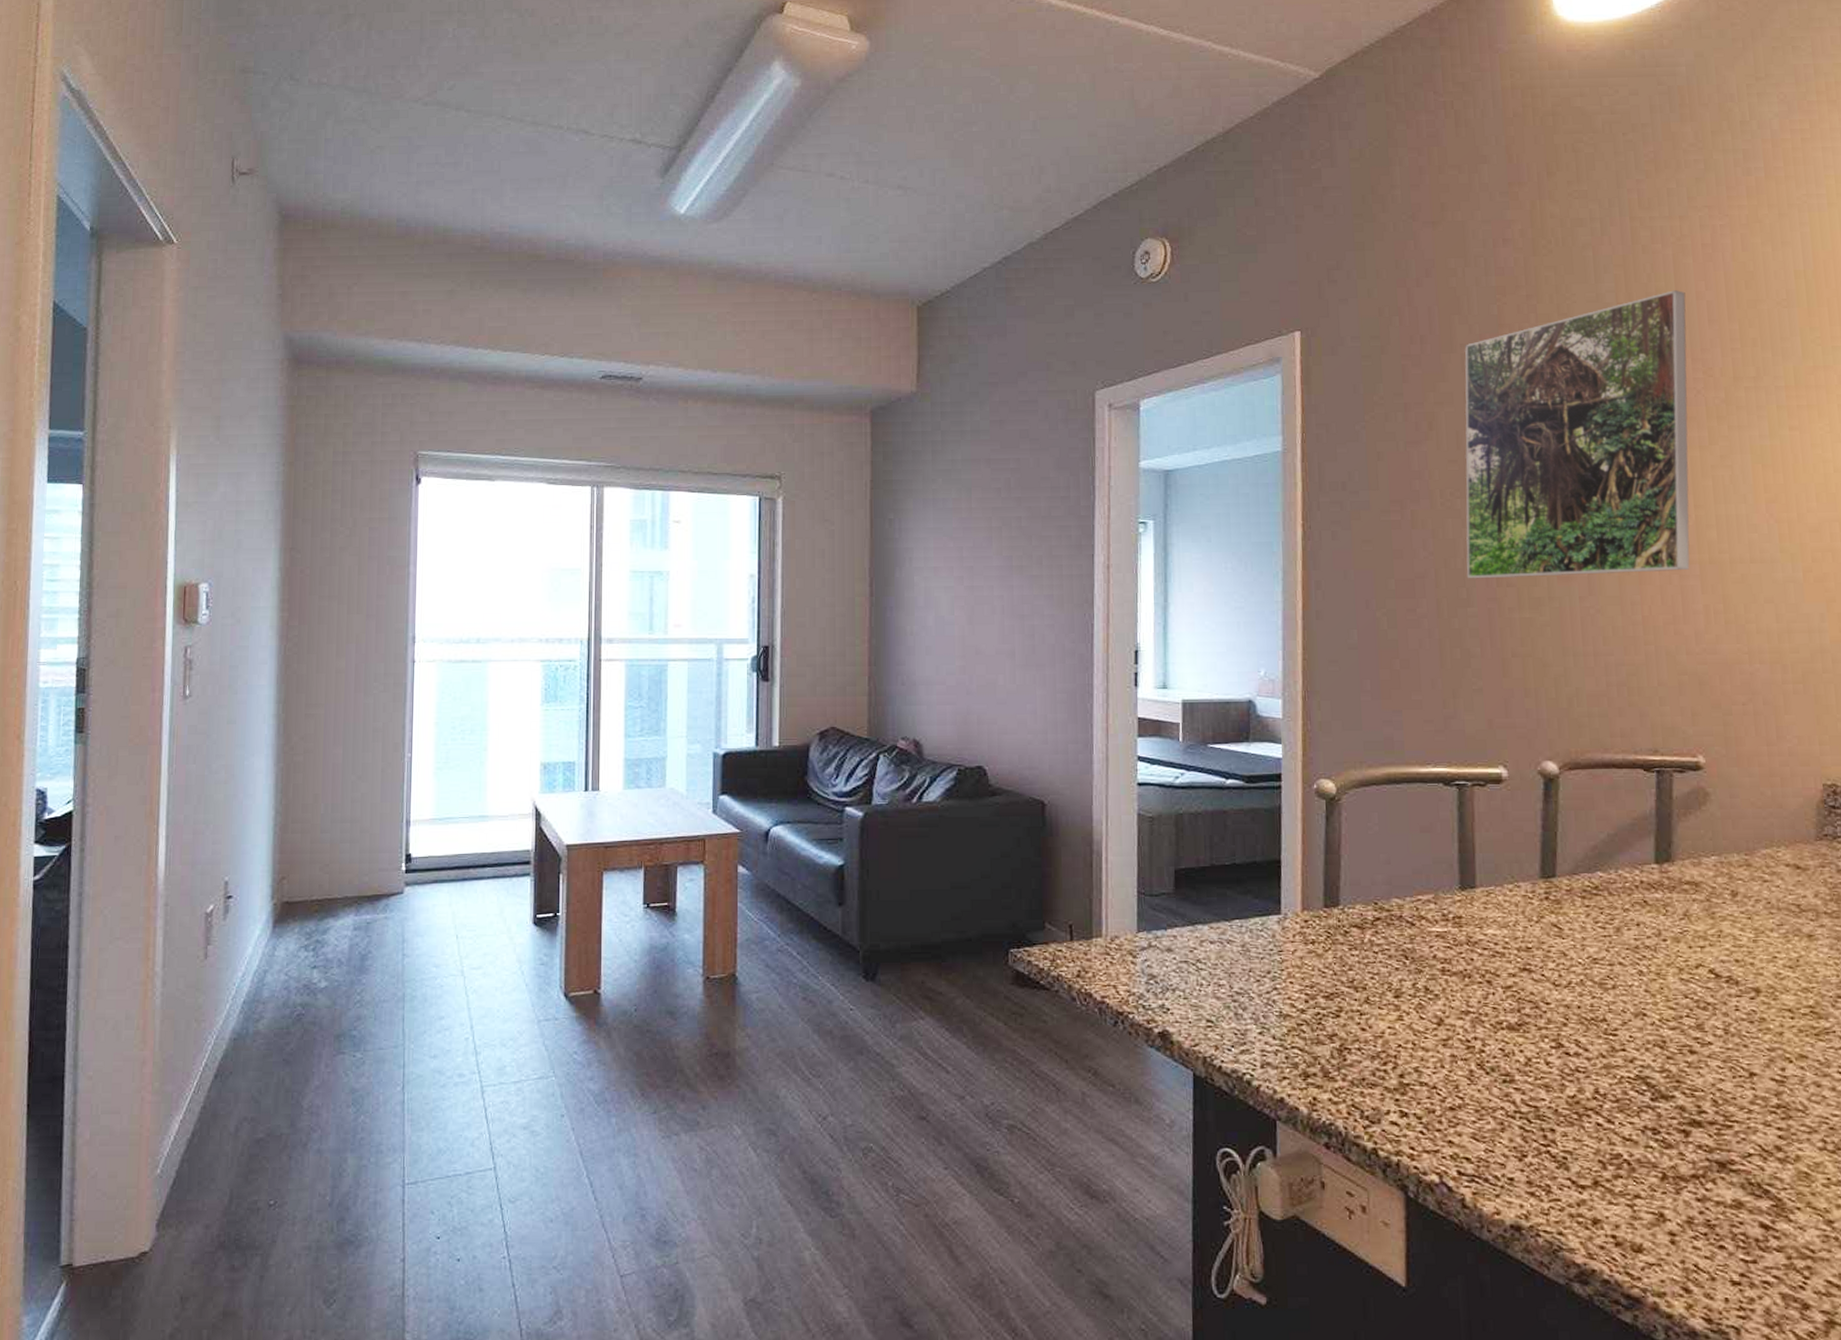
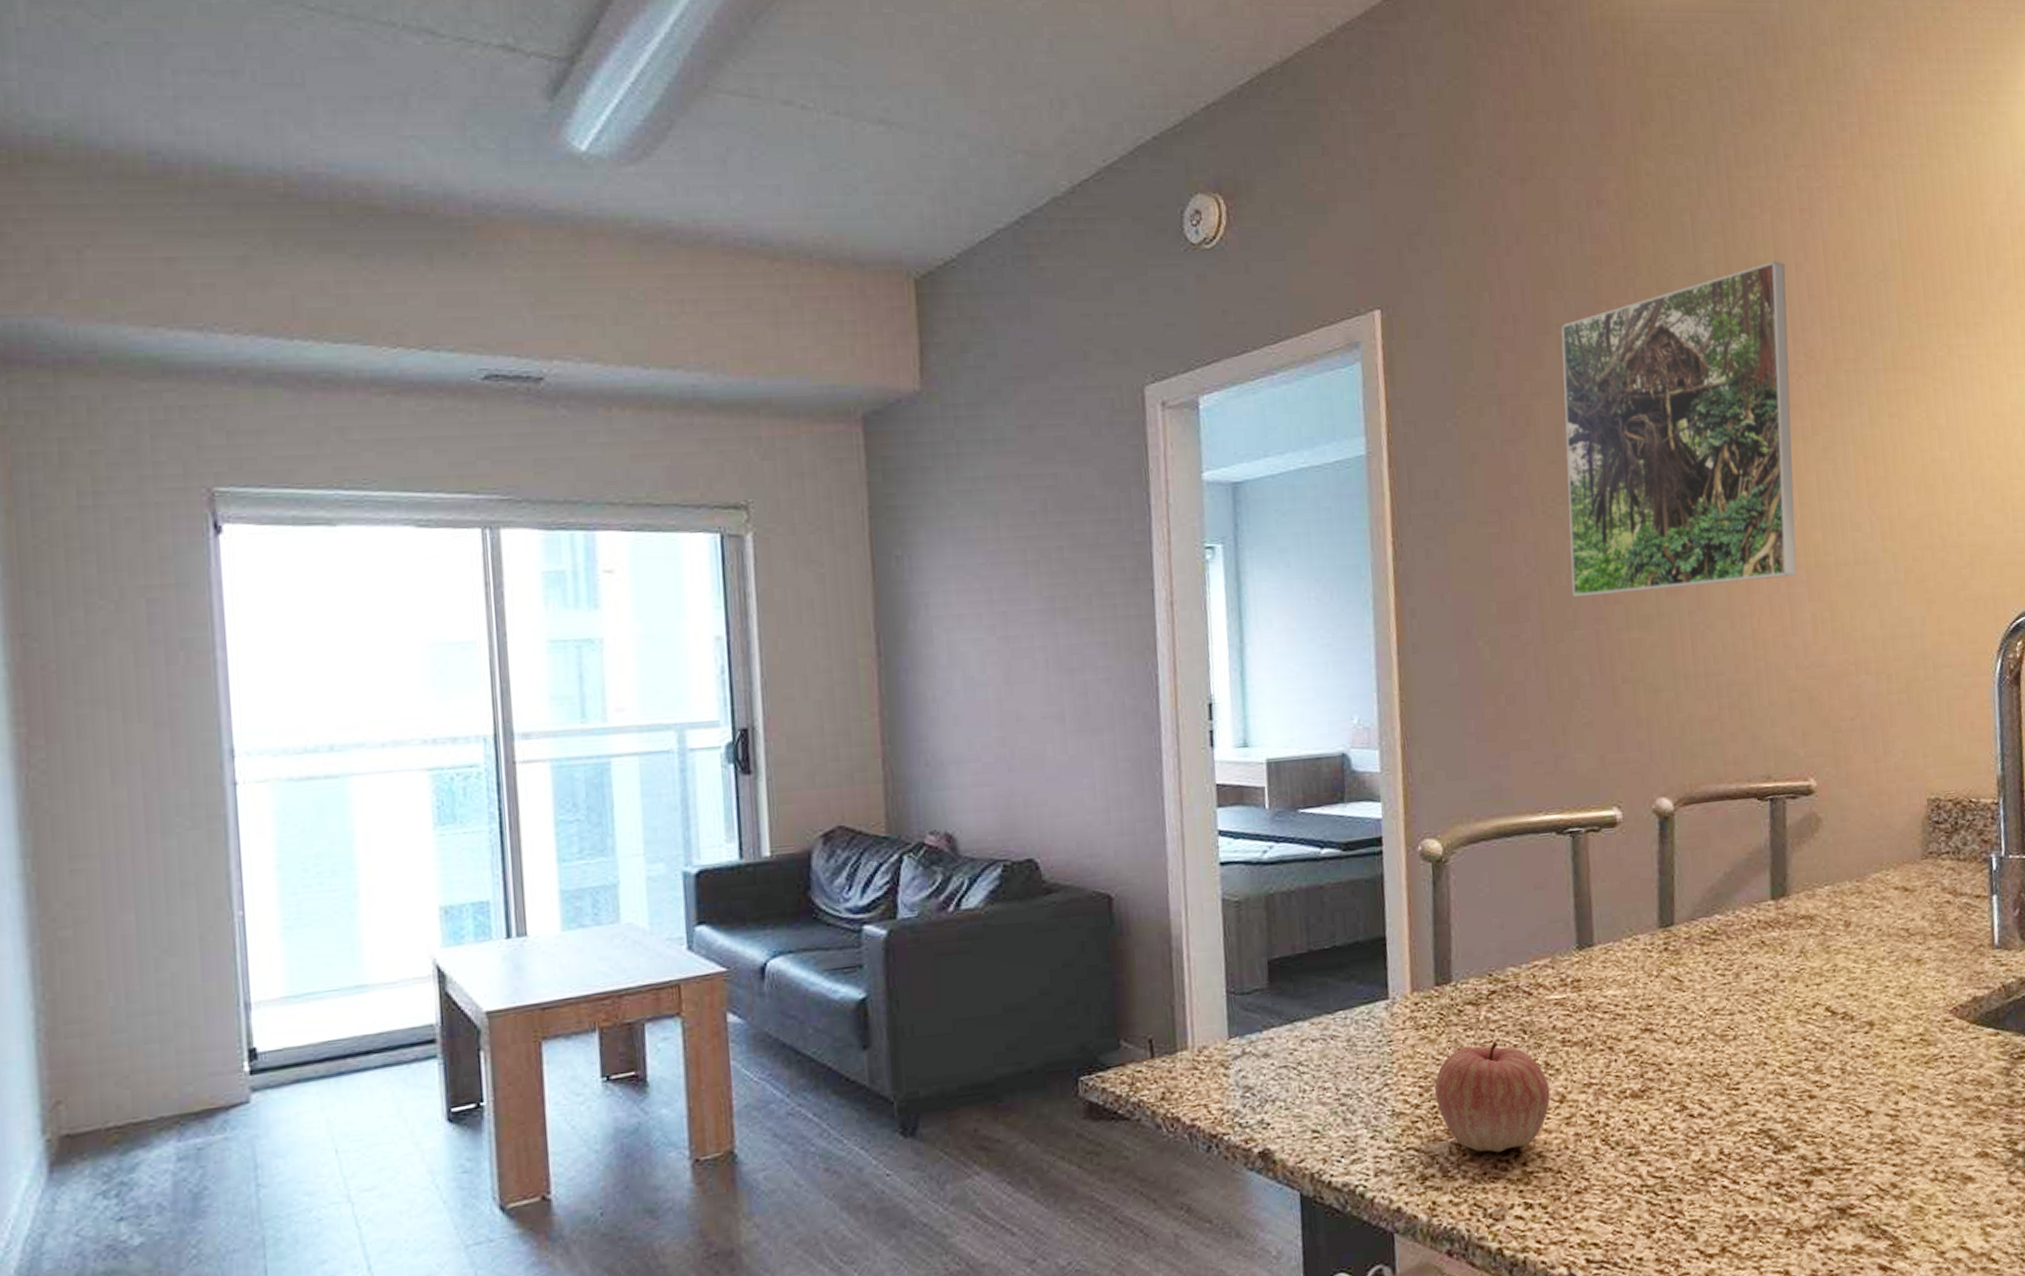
apple: none [1319,962,1429,1062] -> present [1434,1041,1551,1153]

